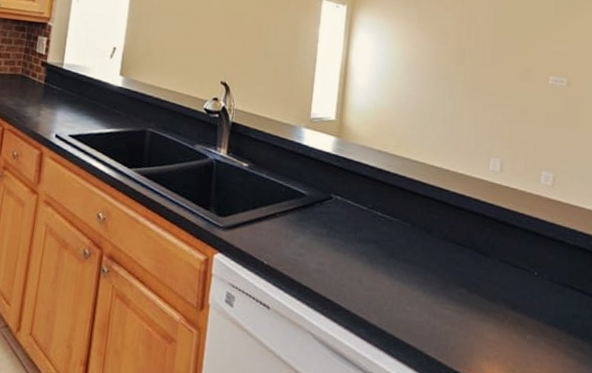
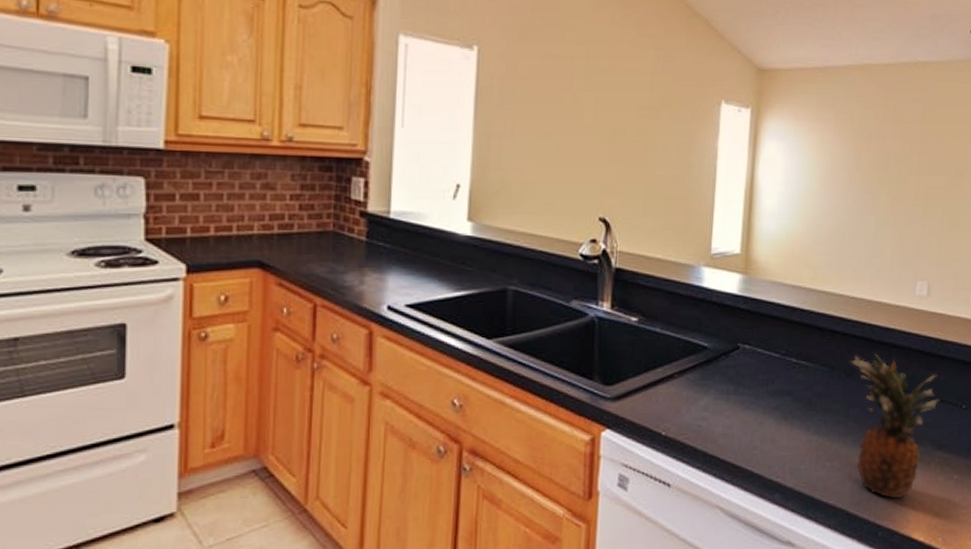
fruit: none [428,216,513,350] -> present [849,353,940,499]

